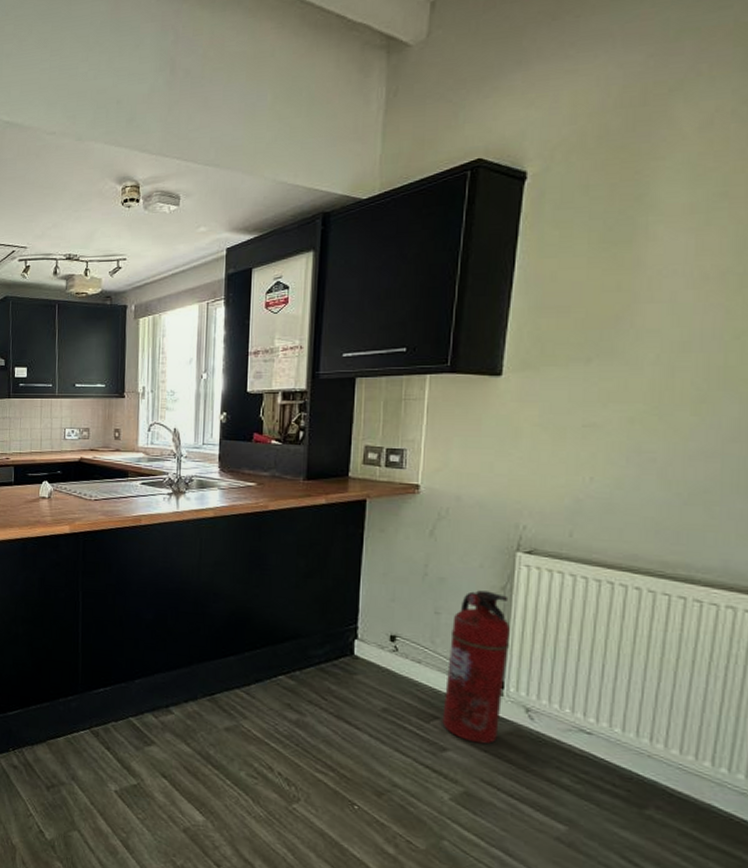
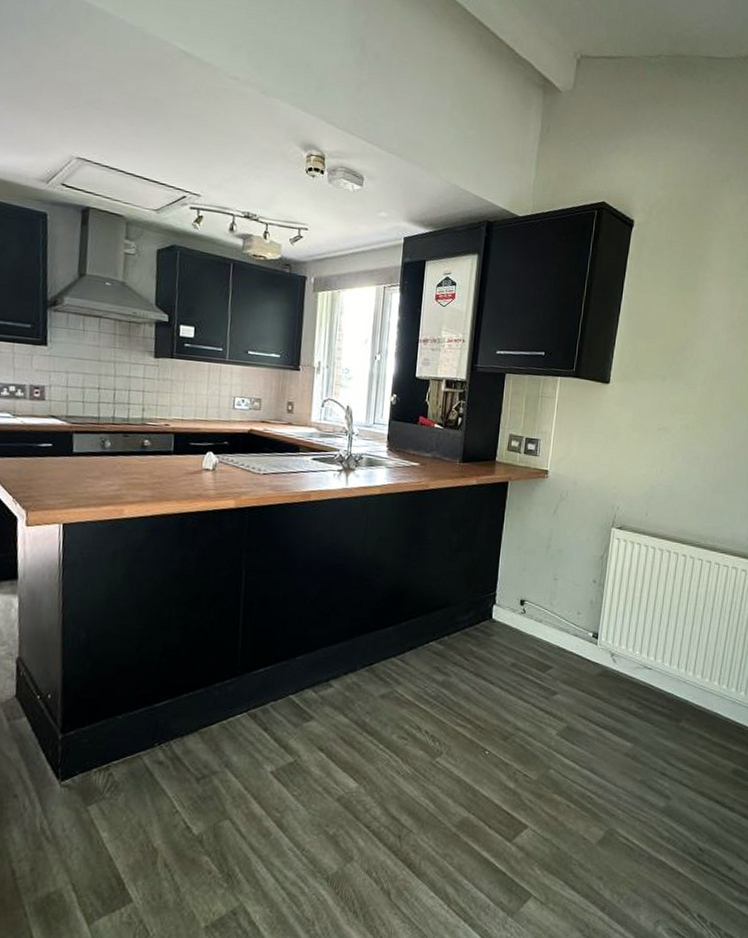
fire extinguisher: present [442,590,510,744] -> none [554,559,605,686]

